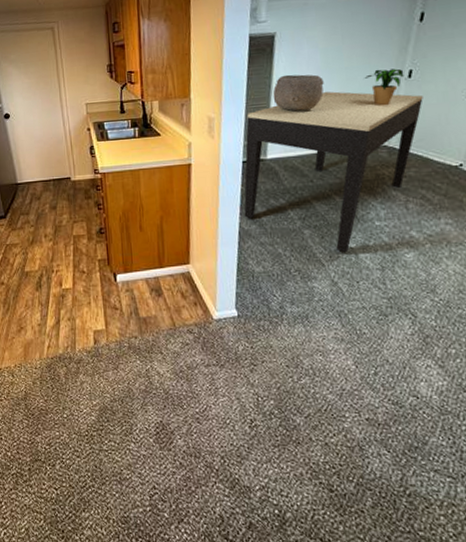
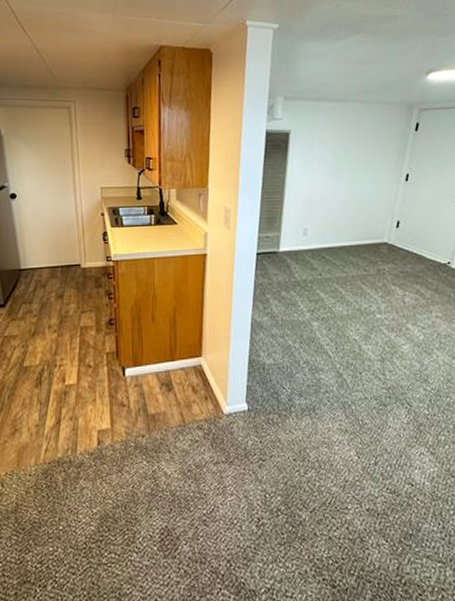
dining table: present [244,91,423,253] -> none [257,189,418,345]
ceramic pot: present [272,74,324,112] -> none [286,171,333,208]
potted plant: present [364,68,406,106] -> none [368,171,404,206]

